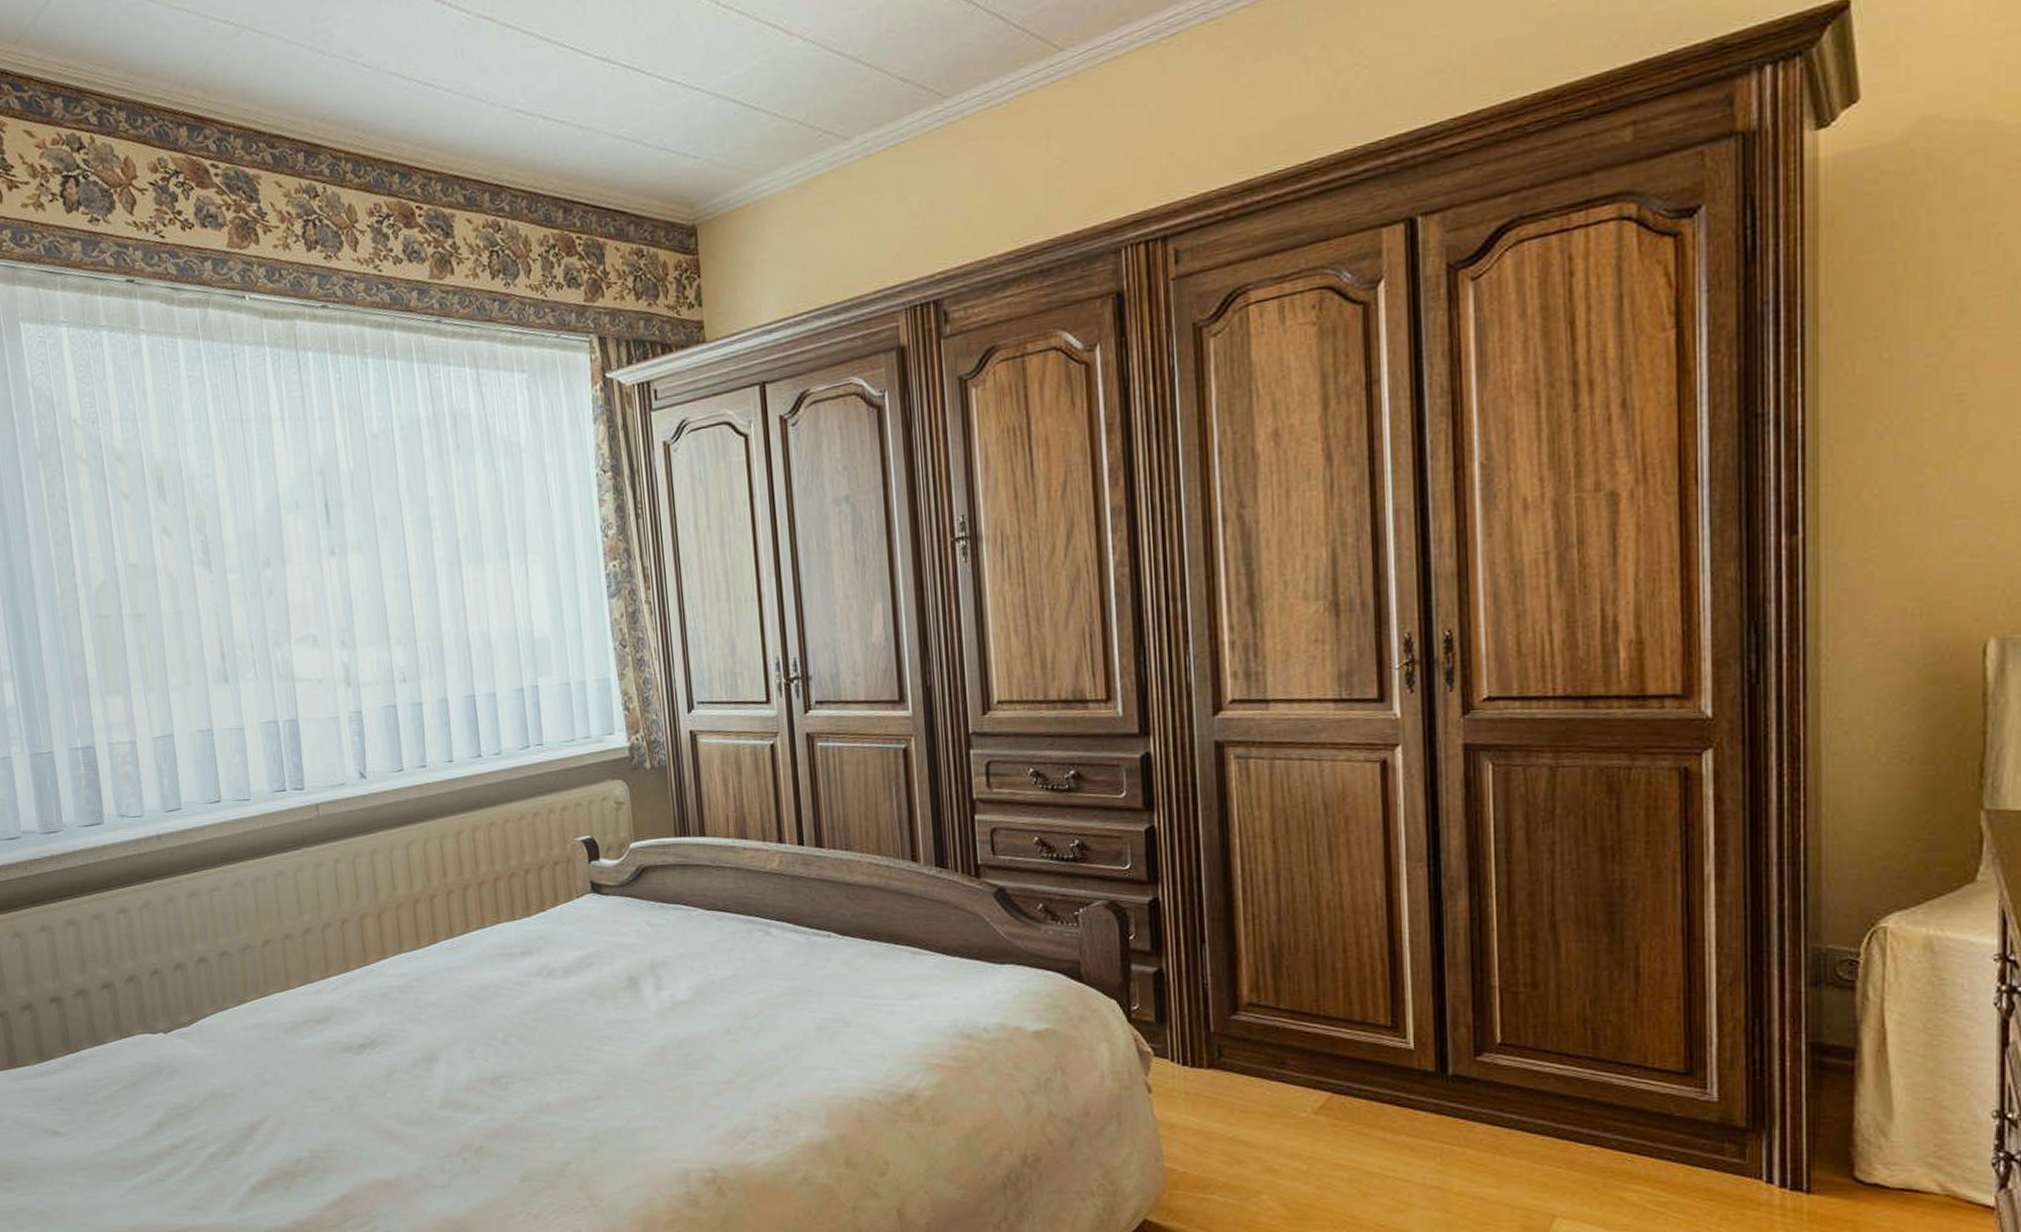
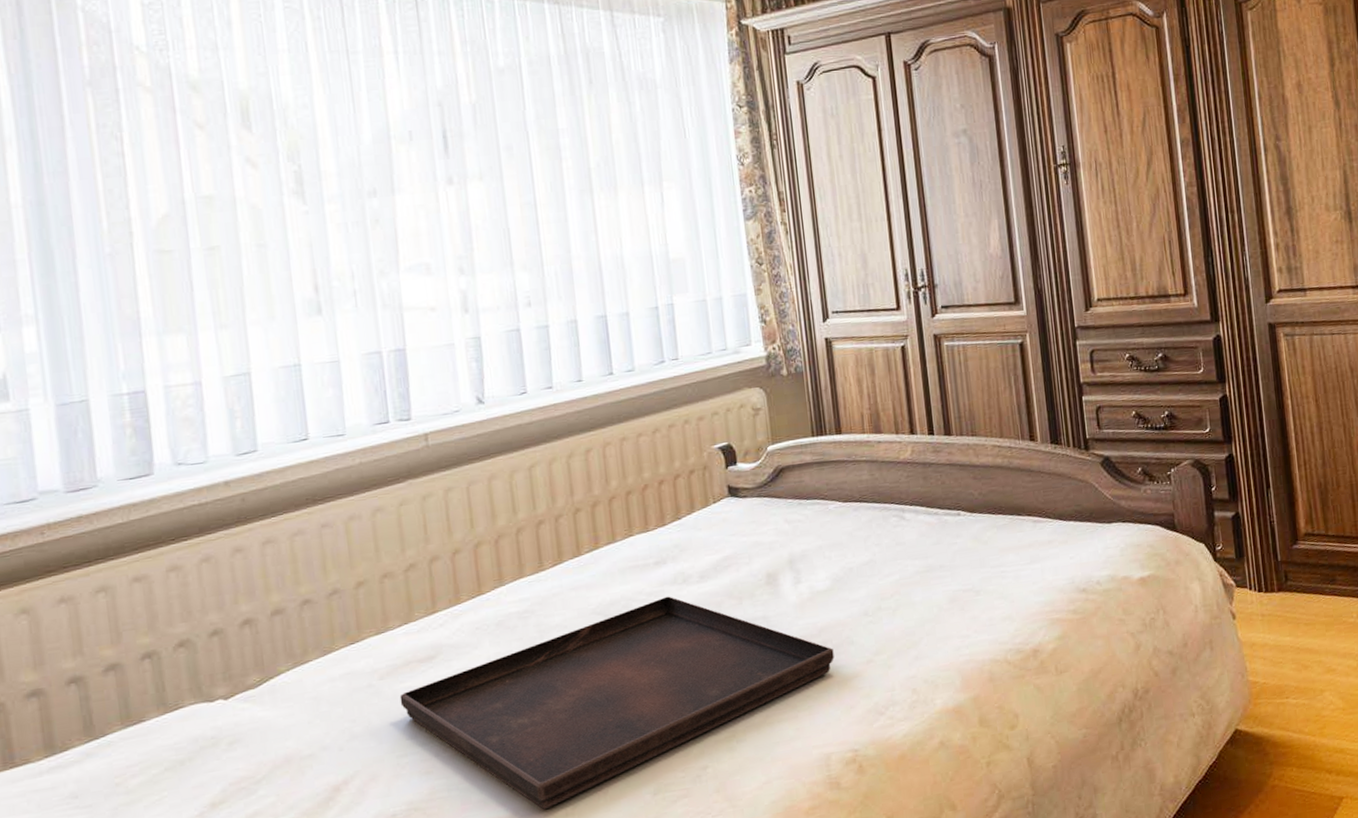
serving tray: none [301,988,695,1177] -> present [399,596,834,809]

